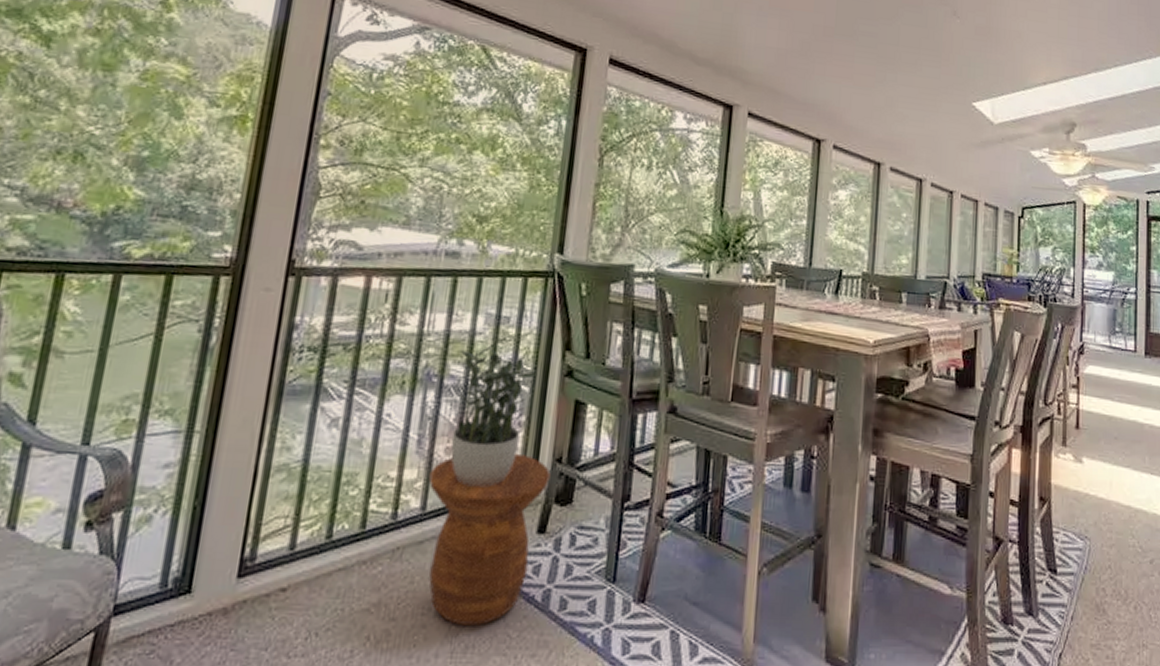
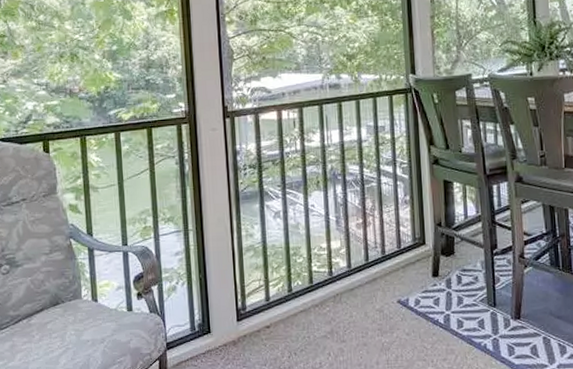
side table: present [428,453,551,626] -> none [349,222,435,342]
potted plant: present [450,345,538,487] -> none [354,148,412,249]

